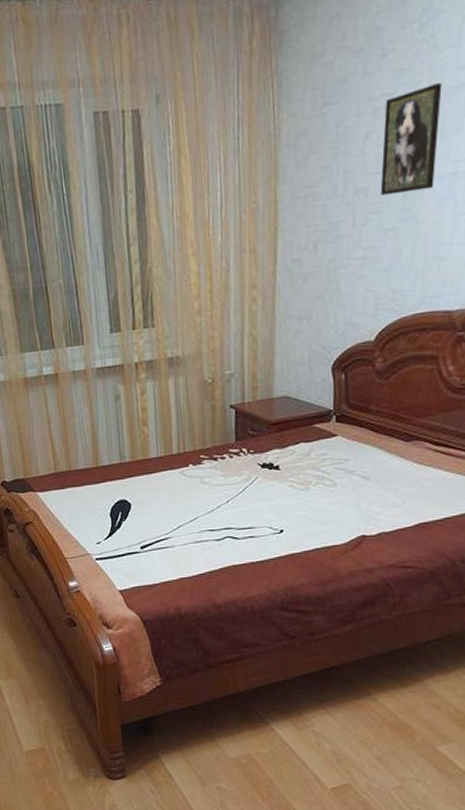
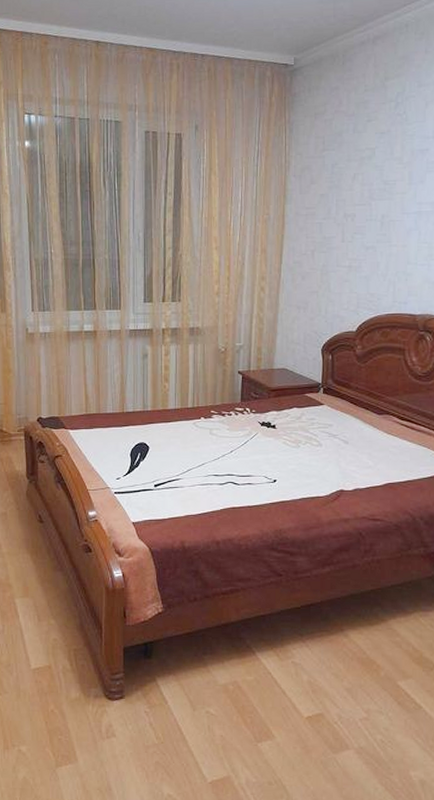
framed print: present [380,82,442,197] -> none [363,145,411,222]

